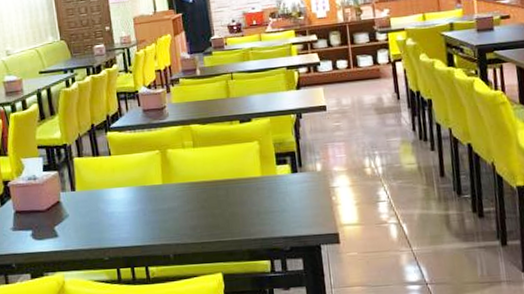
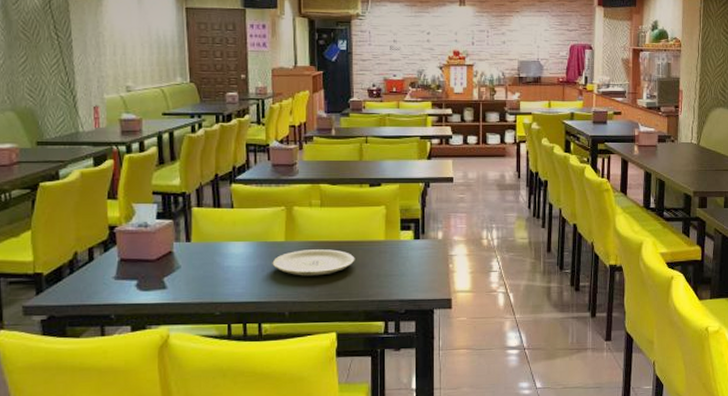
plate: none [152,189,233,218] -> present [272,249,355,276]

